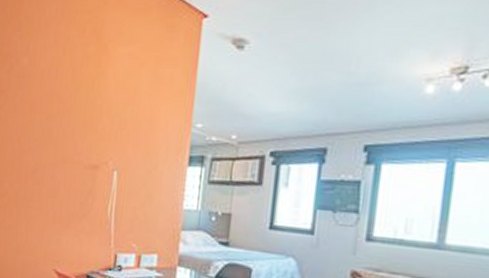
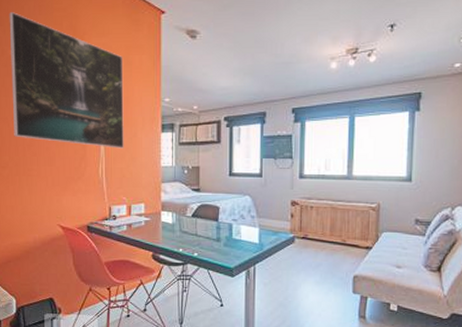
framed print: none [17,15,151,183] -> present [9,12,124,149]

